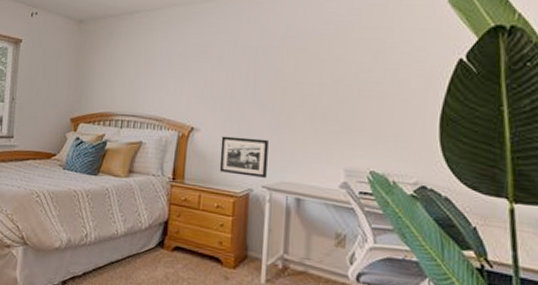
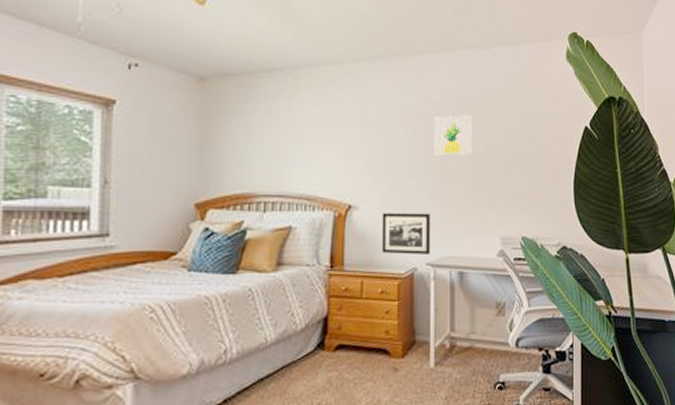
wall art: none [275,48,320,87] -> present [434,115,473,156]

